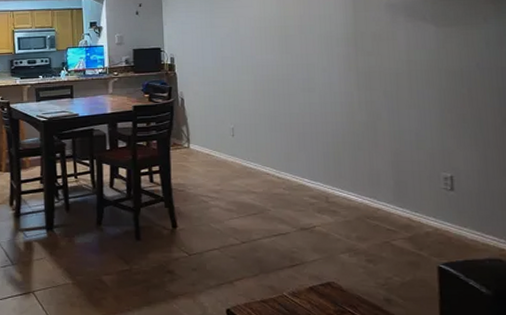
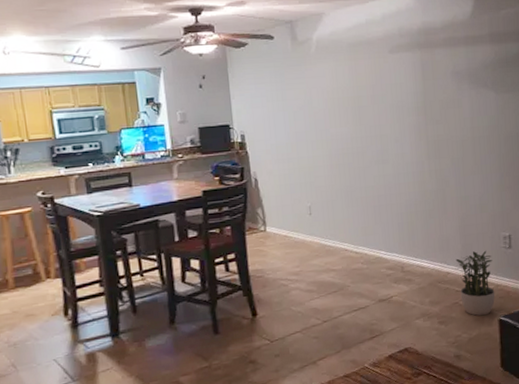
potted plant: none [387,189,434,260] -> present [455,250,495,316]

